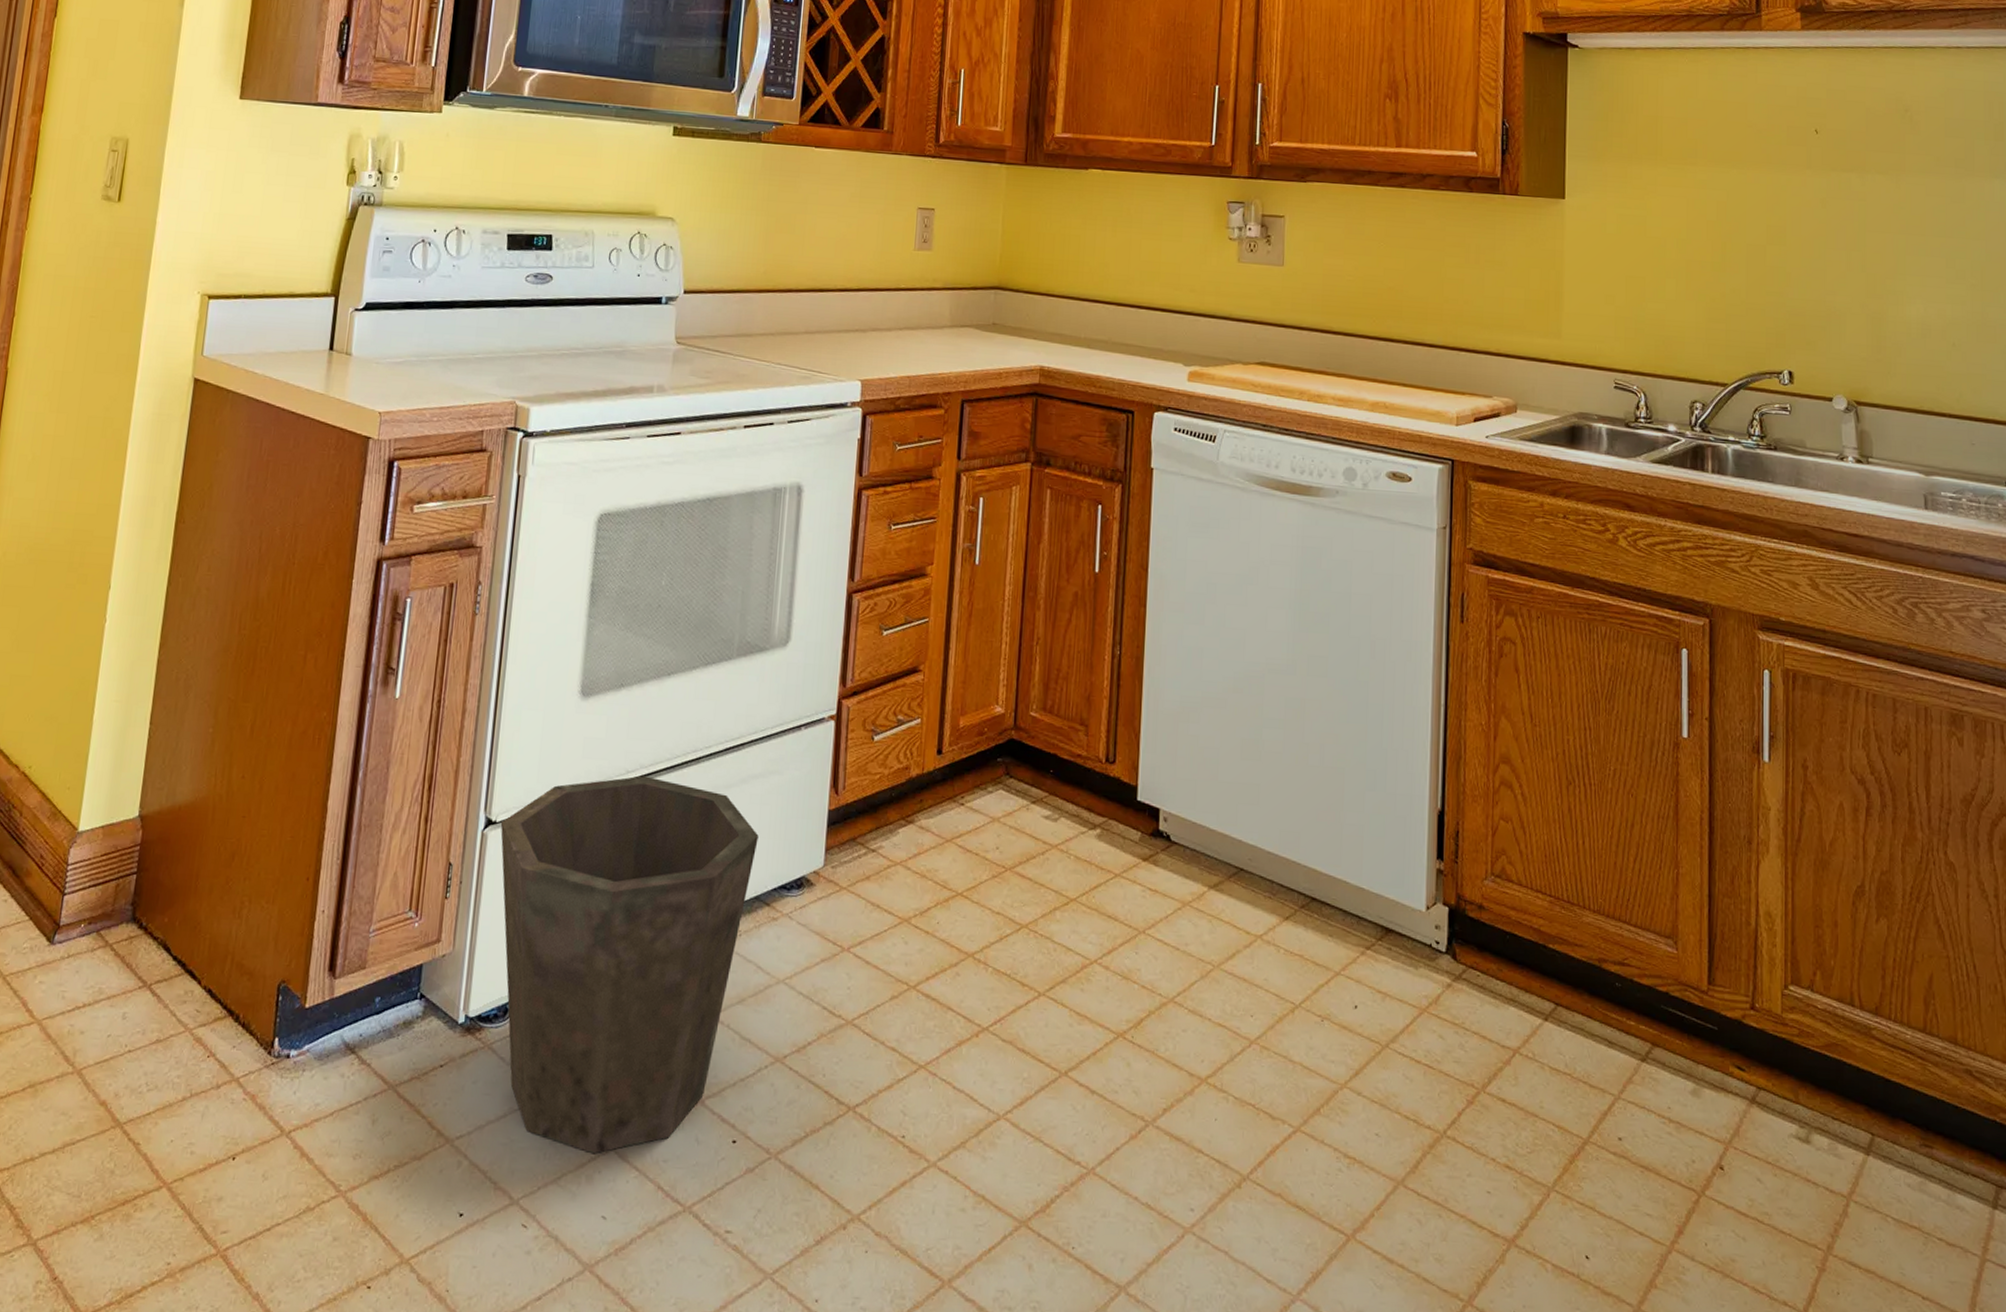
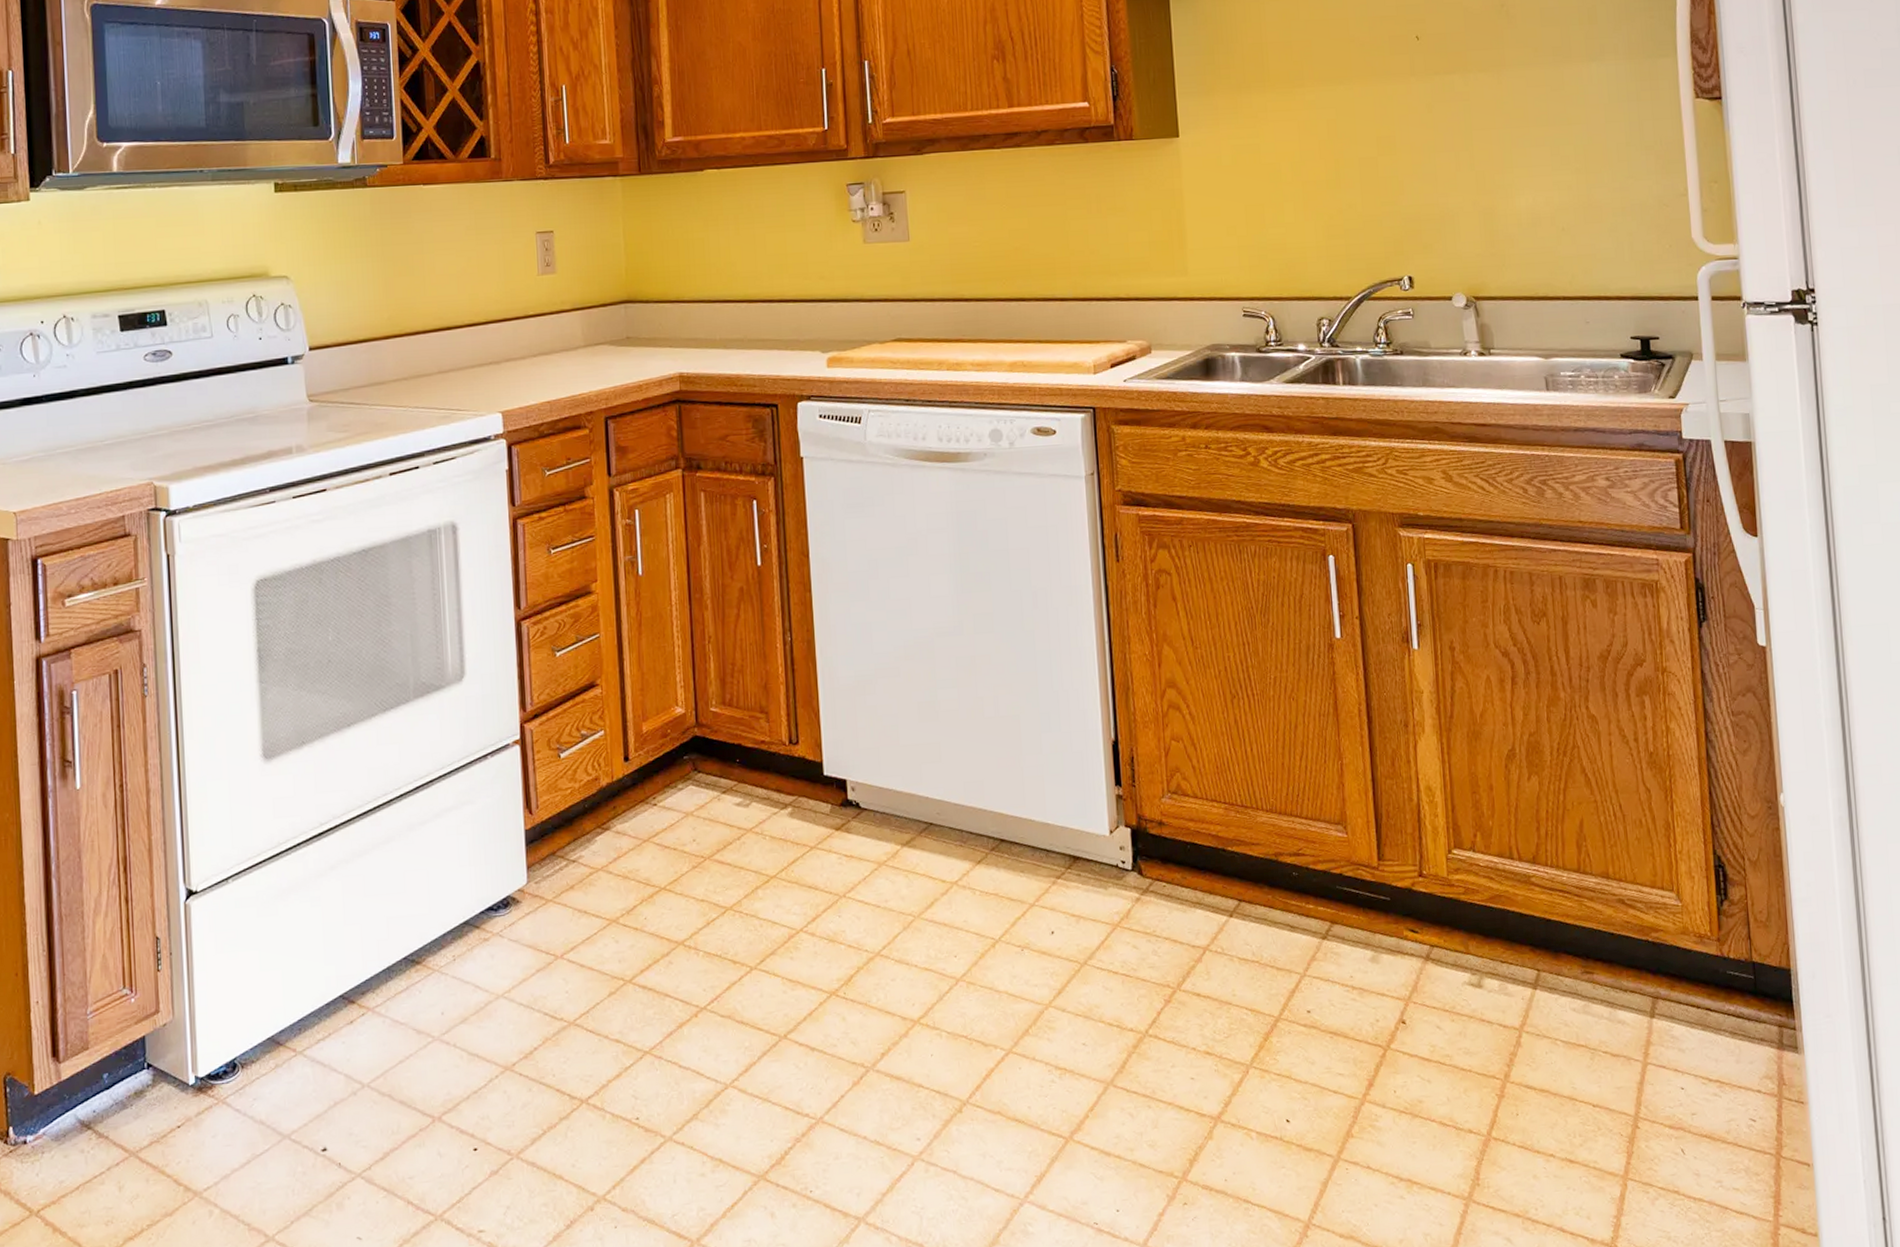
waste bin: present [500,776,759,1154] -> none [201,825,460,1183]

